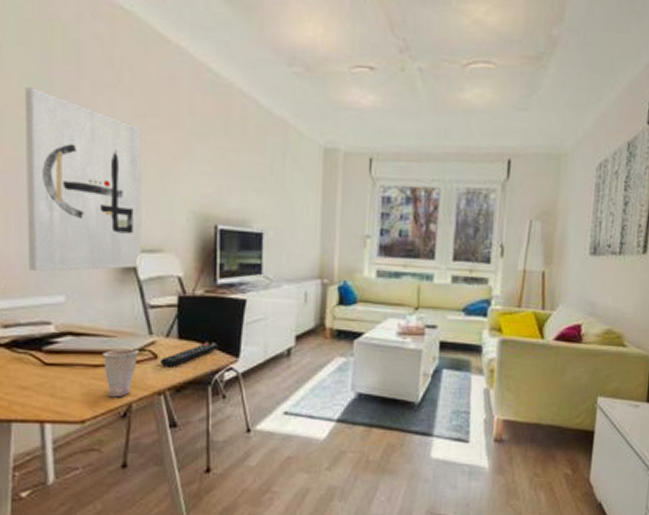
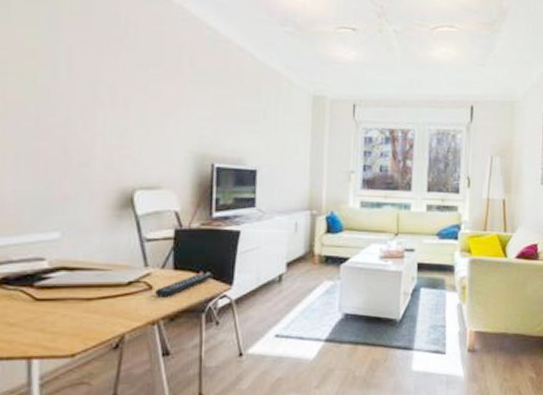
wall art: present [25,87,143,271] -> none [24,39,144,209]
cup: present [102,349,139,398] -> none [96,281,134,330]

